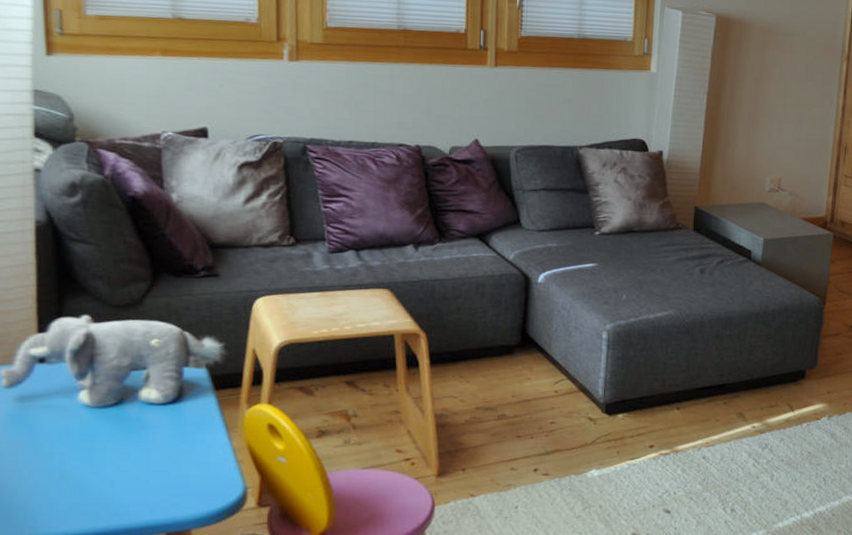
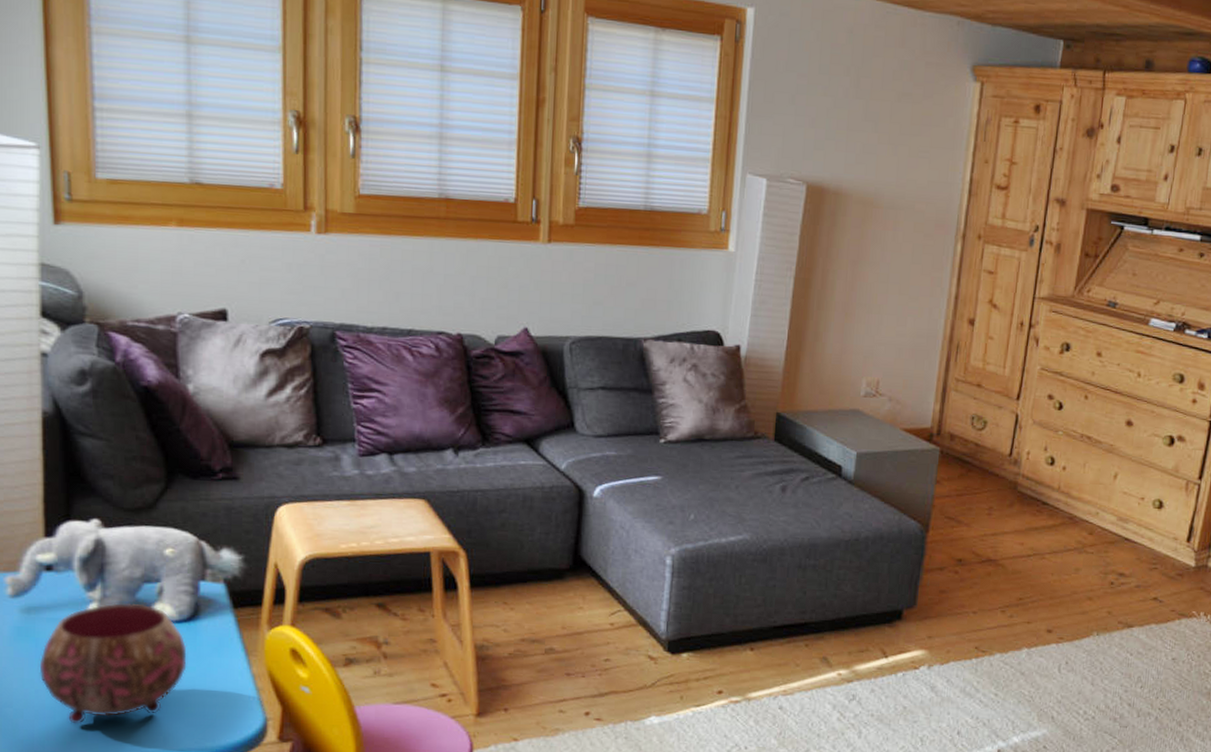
bowl: none [32,389,172,500] -> present [39,603,187,725]

